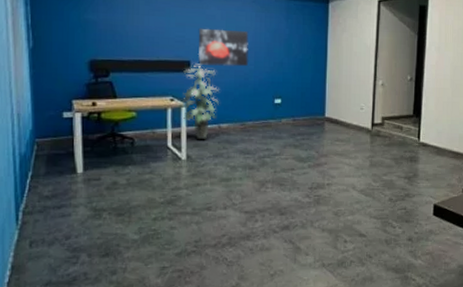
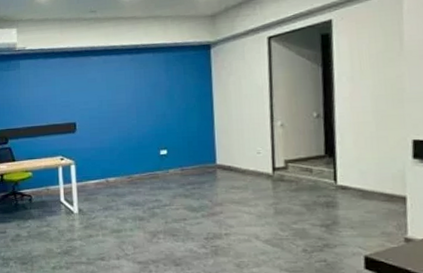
indoor plant: present [182,63,219,140] -> none [70,124,105,194]
wall art: present [197,28,249,67] -> none [81,89,131,125]

